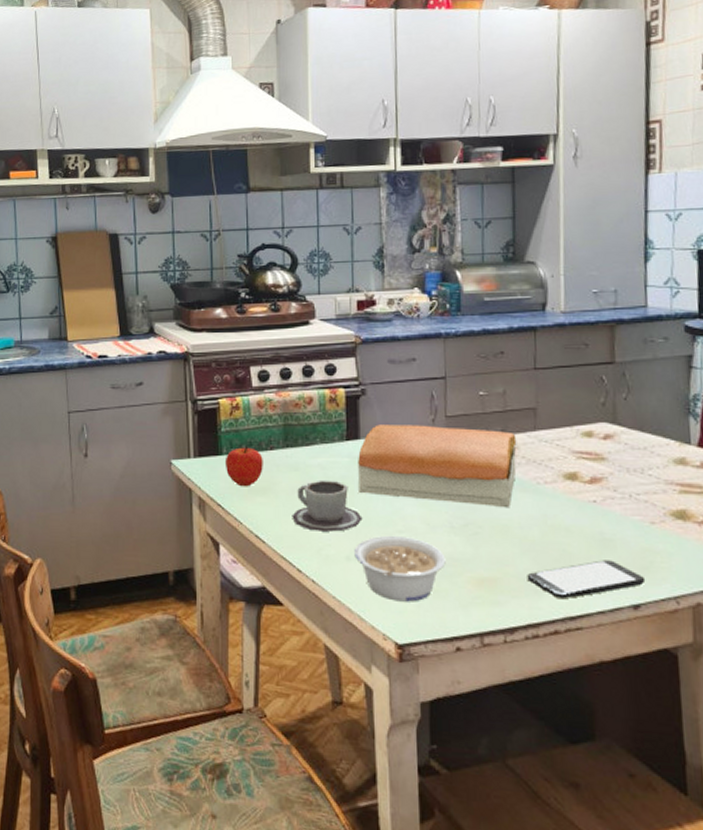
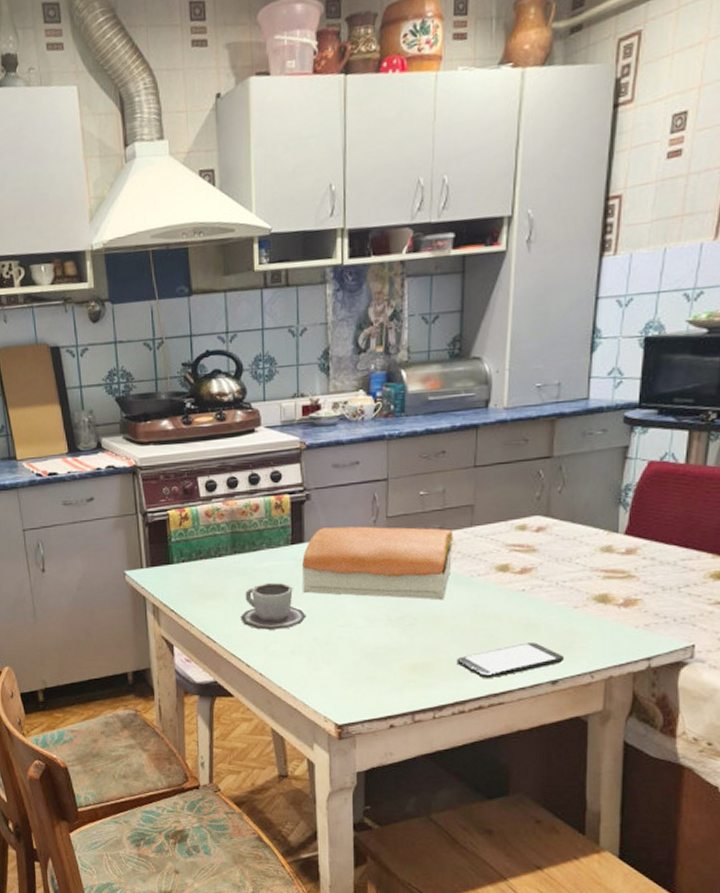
fruit: present [224,446,263,487] -> none [176,554,213,593]
legume: present [354,535,446,602] -> none [298,630,383,688]

